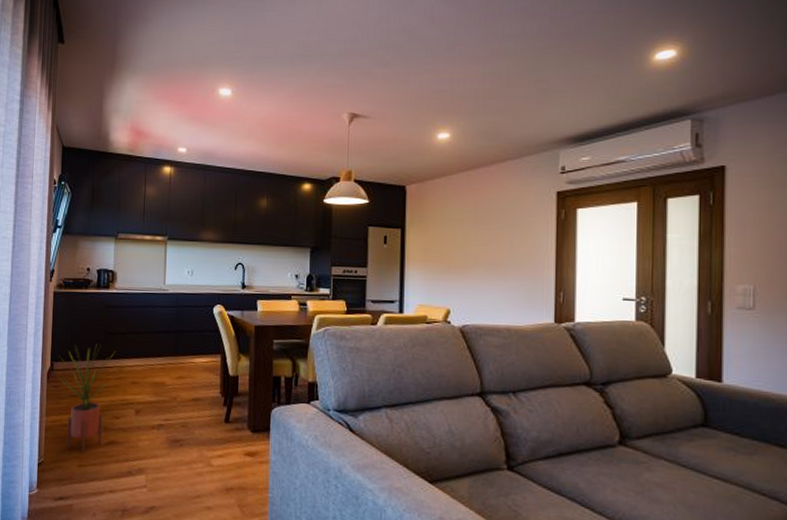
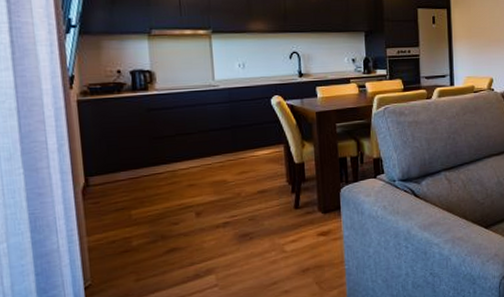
house plant: present [59,343,115,453] -> none [95,150,164,267]

